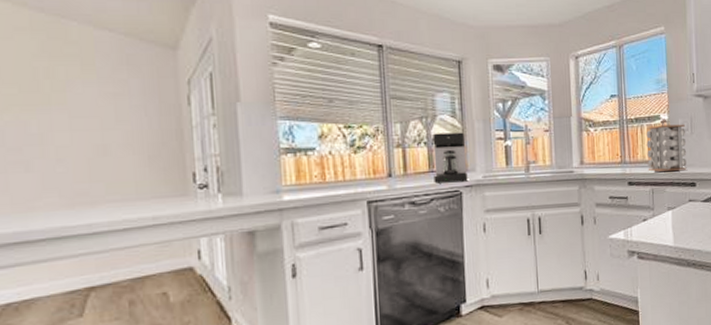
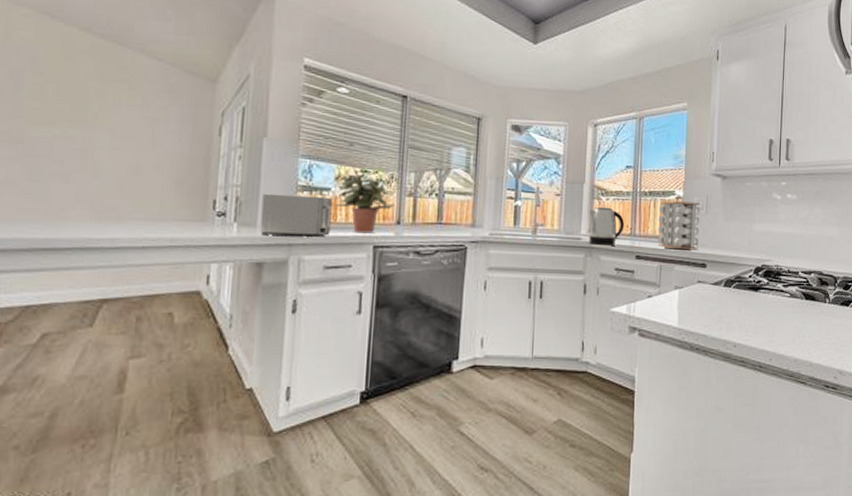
toaster: none [244,157,321,204] -> present [260,193,333,237]
potted plant: none [322,129,384,190] -> present [335,173,395,233]
coffee maker: present [432,132,468,184] -> none [440,186,477,237]
kettle: none [578,138,615,177] -> present [589,206,625,247]

